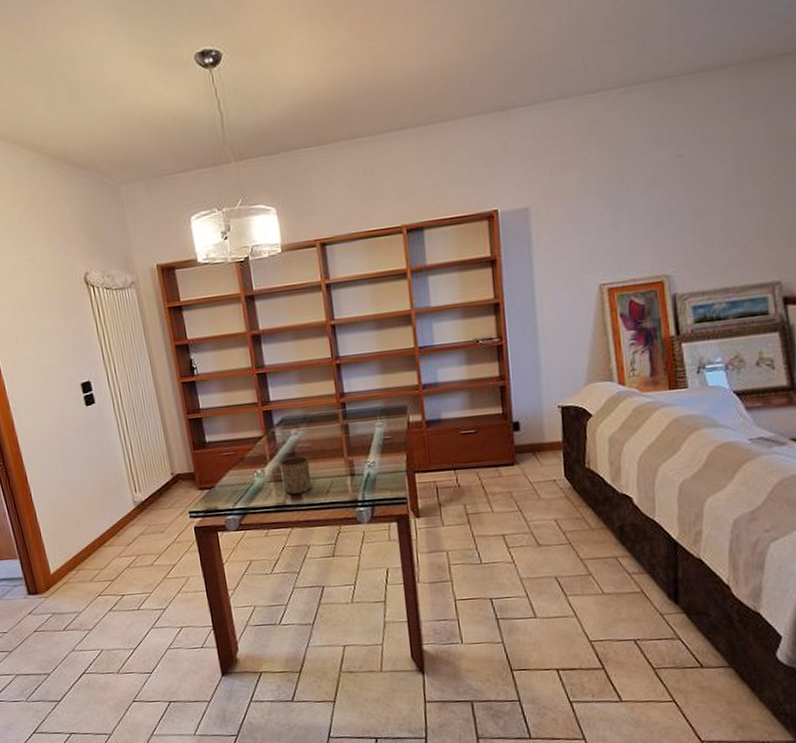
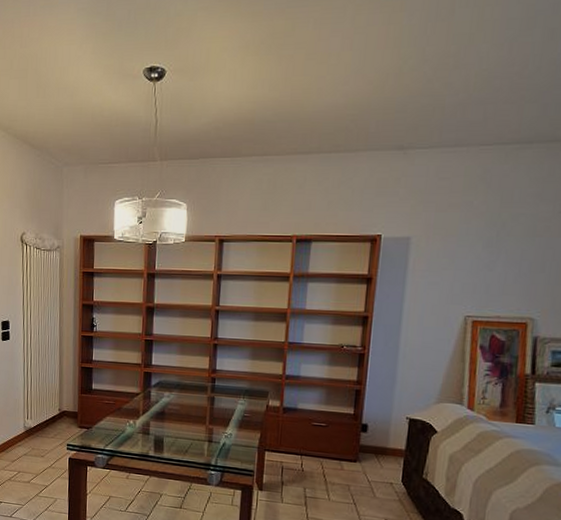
cup: present [280,456,312,495] -> none [149,415,175,449]

